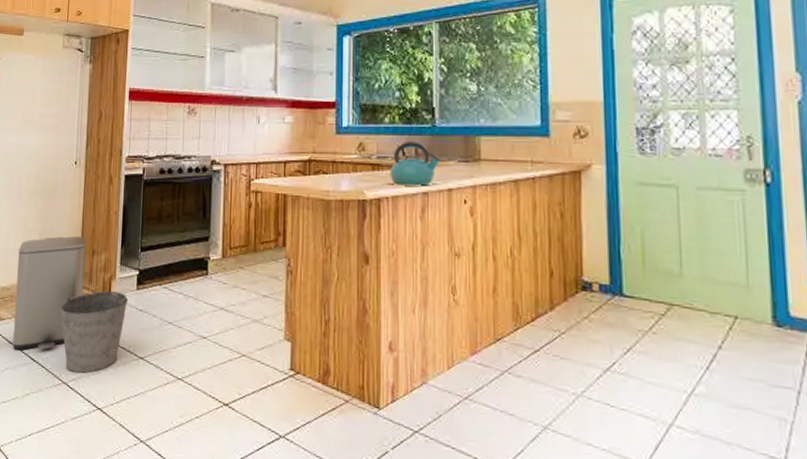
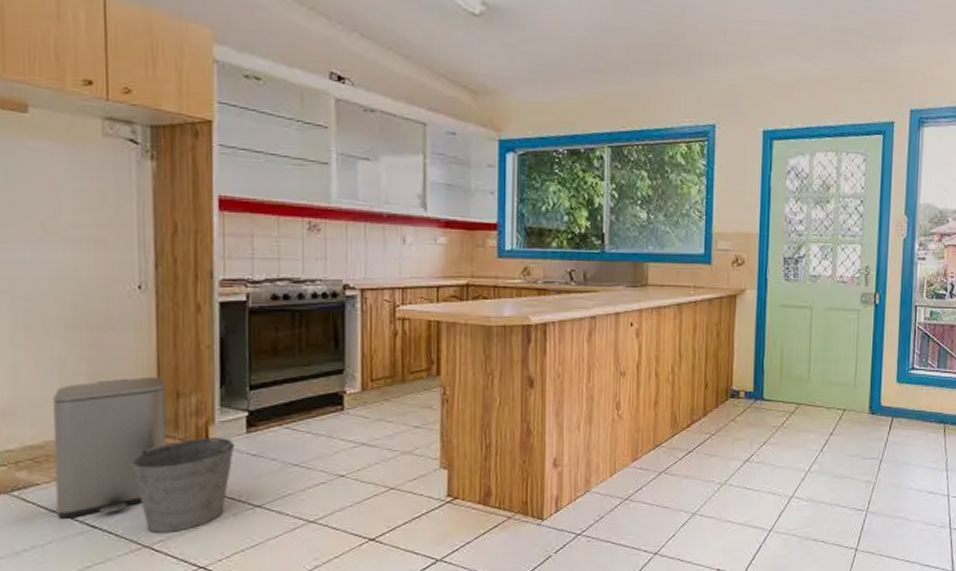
kettle: present [390,140,441,186] -> none [557,265,609,310]

